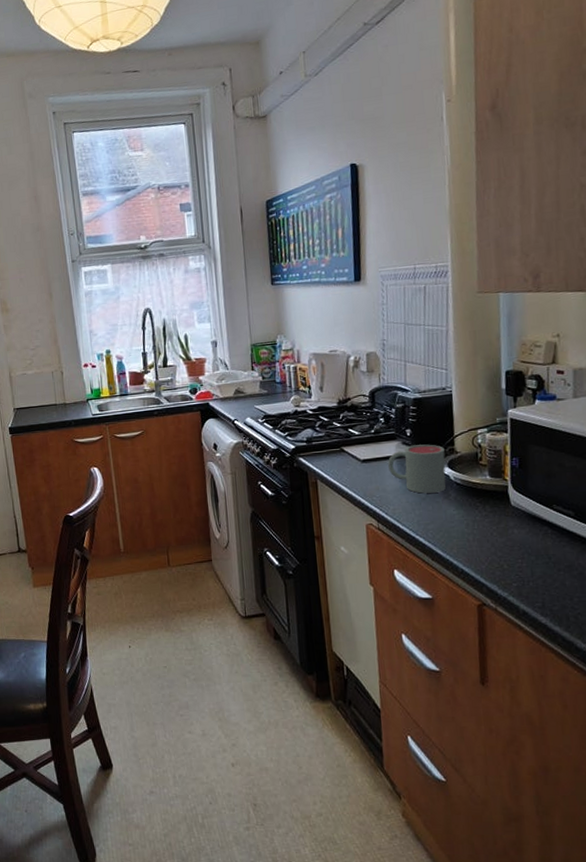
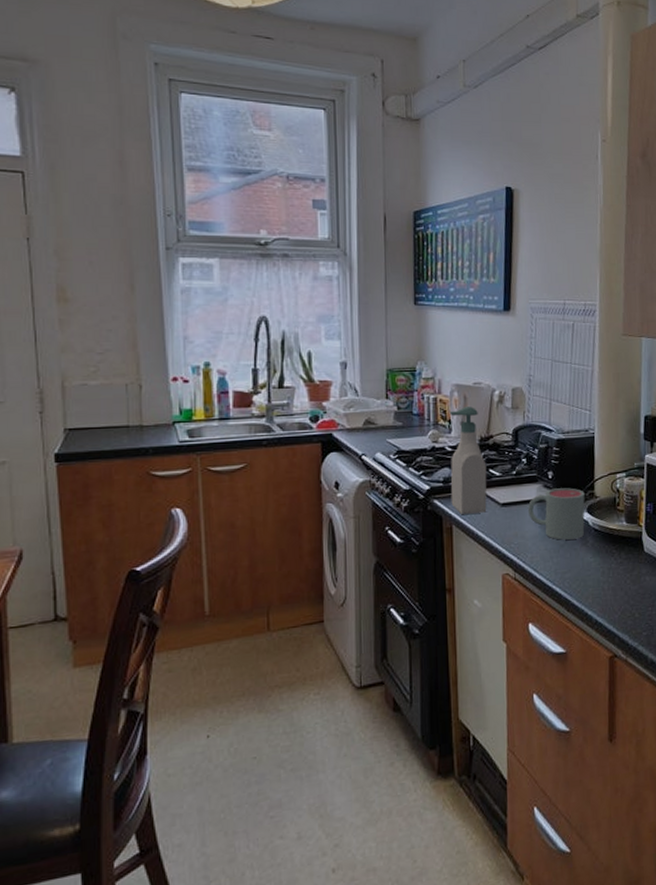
soap bottle: none [308,373,348,470] -> present [449,407,487,514]

